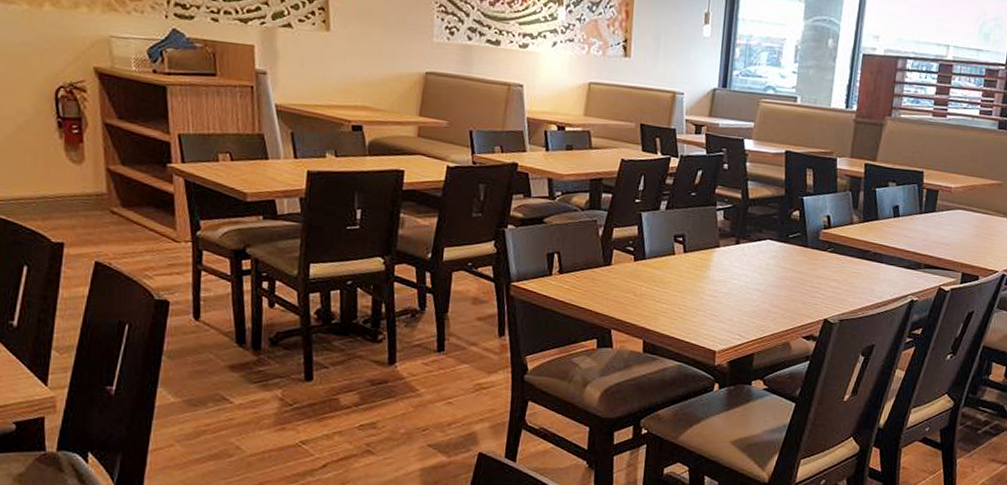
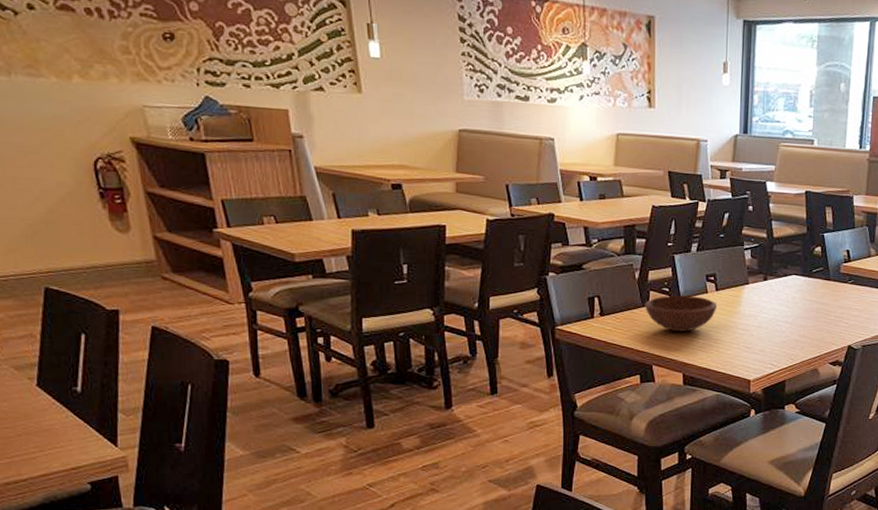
bowl: none [607,255,685,295] -> present [645,295,718,332]

